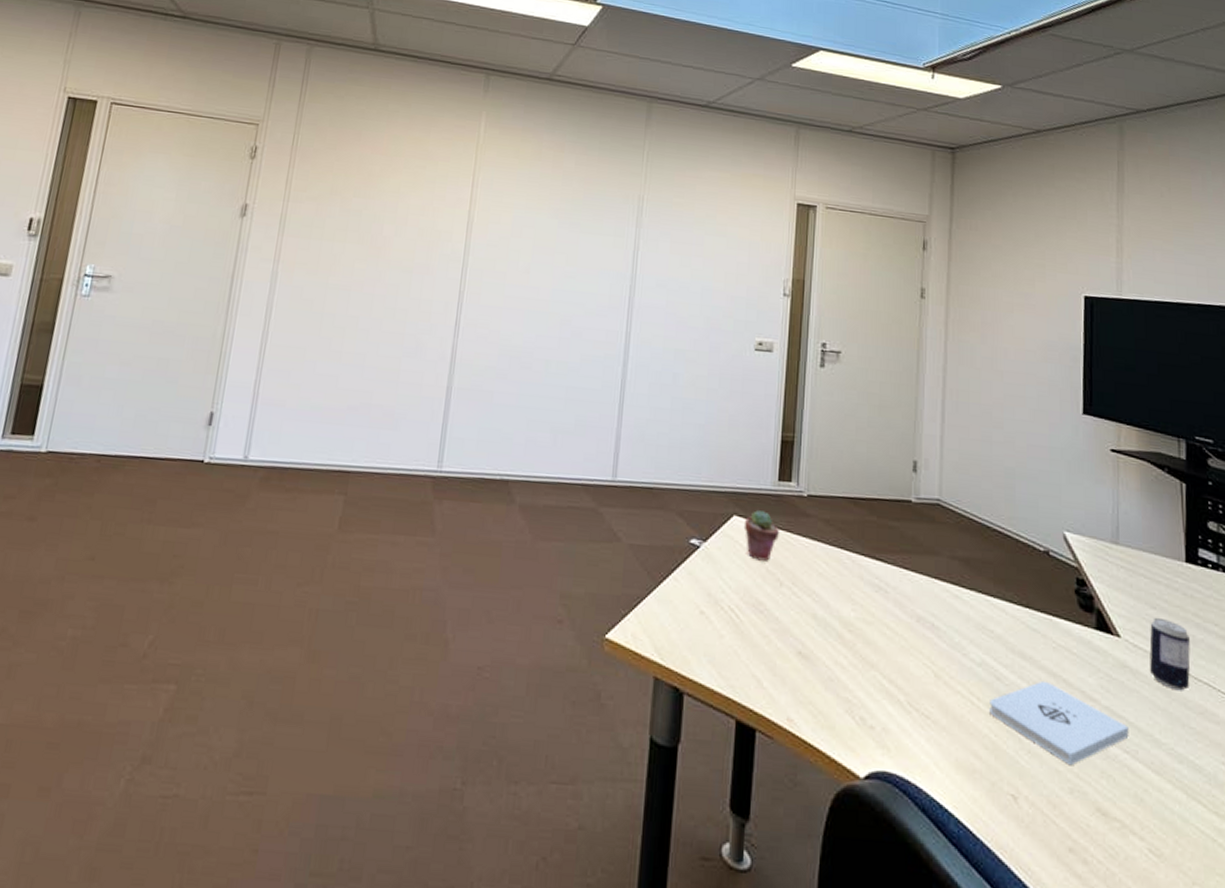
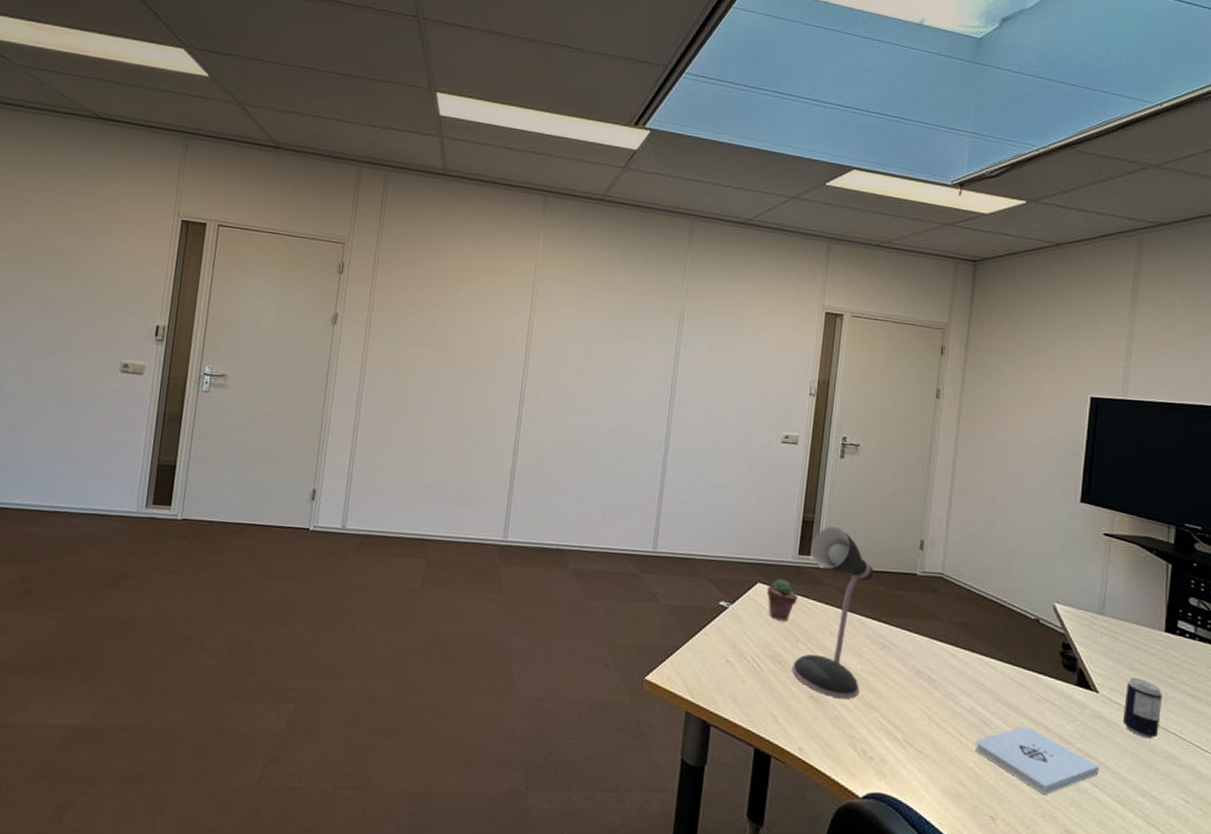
desk lamp: none [777,447,864,655] -> present [792,526,874,699]

